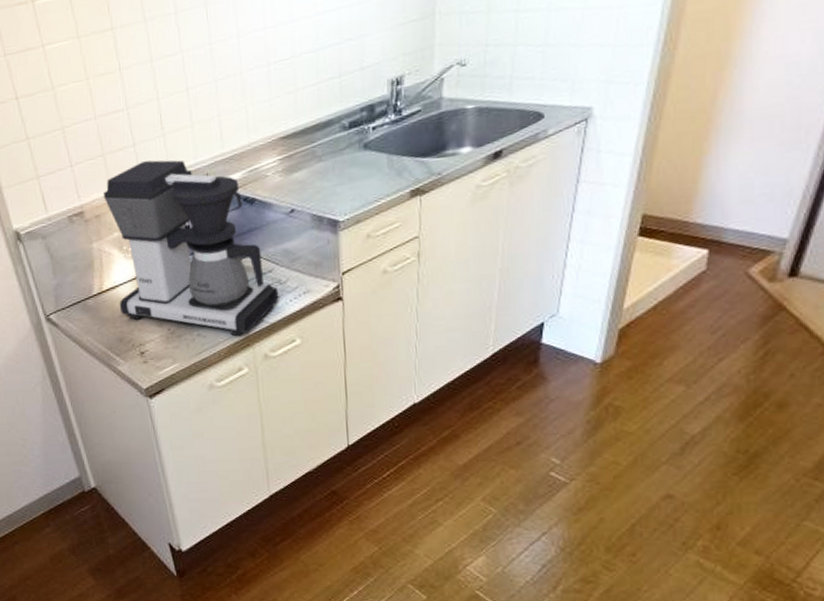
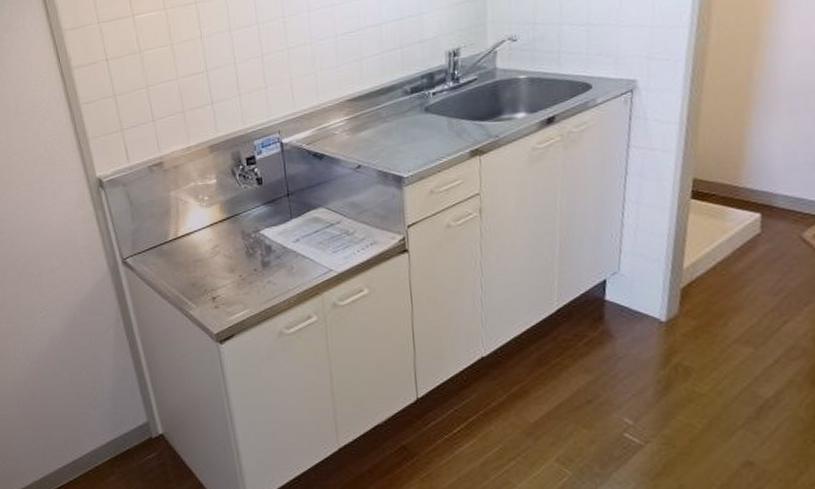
coffee maker: present [102,160,279,337] -> none [181,117,347,285]

